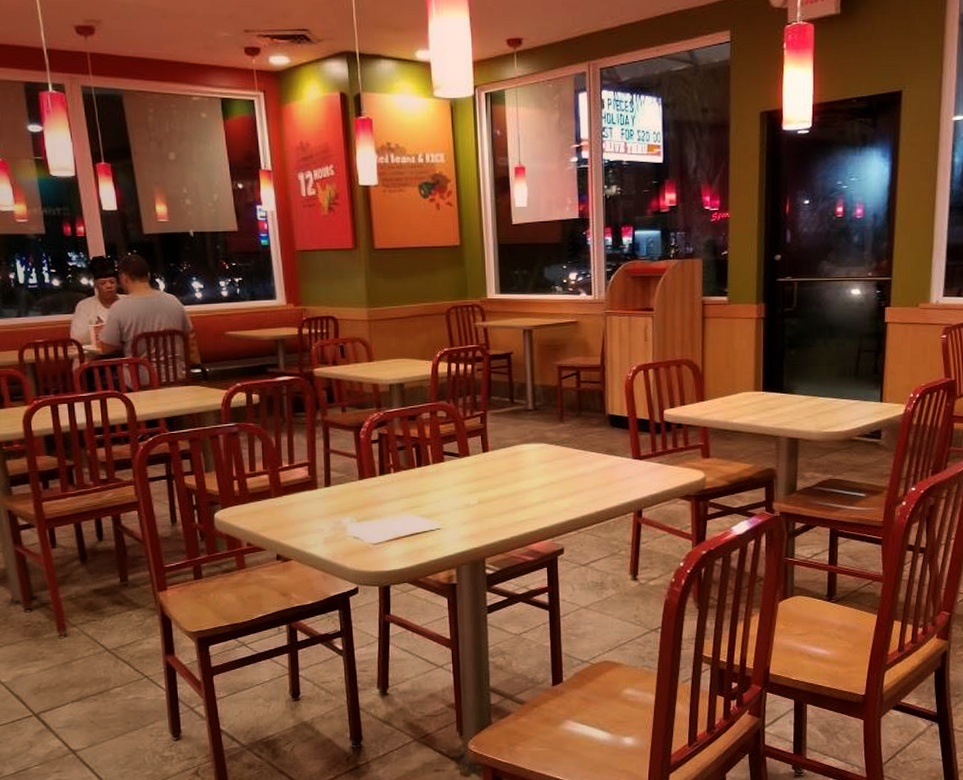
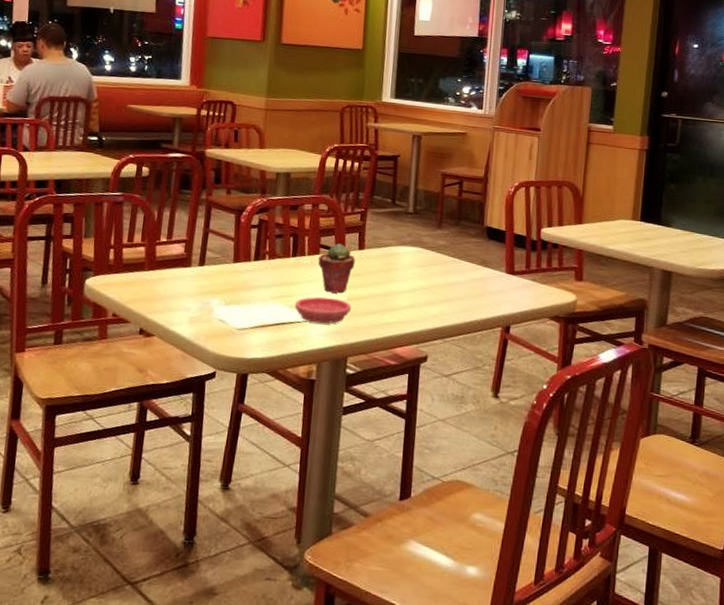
saucer: none [427,503,483,529] -> present [295,297,352,324]
potted succulent: none [443,448,481,498] -> present [318,243,355,293]

